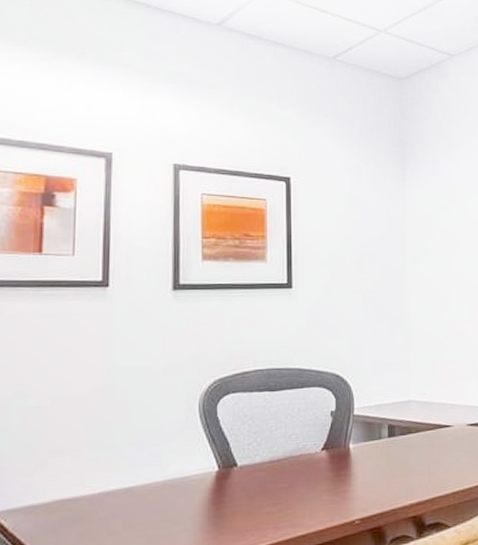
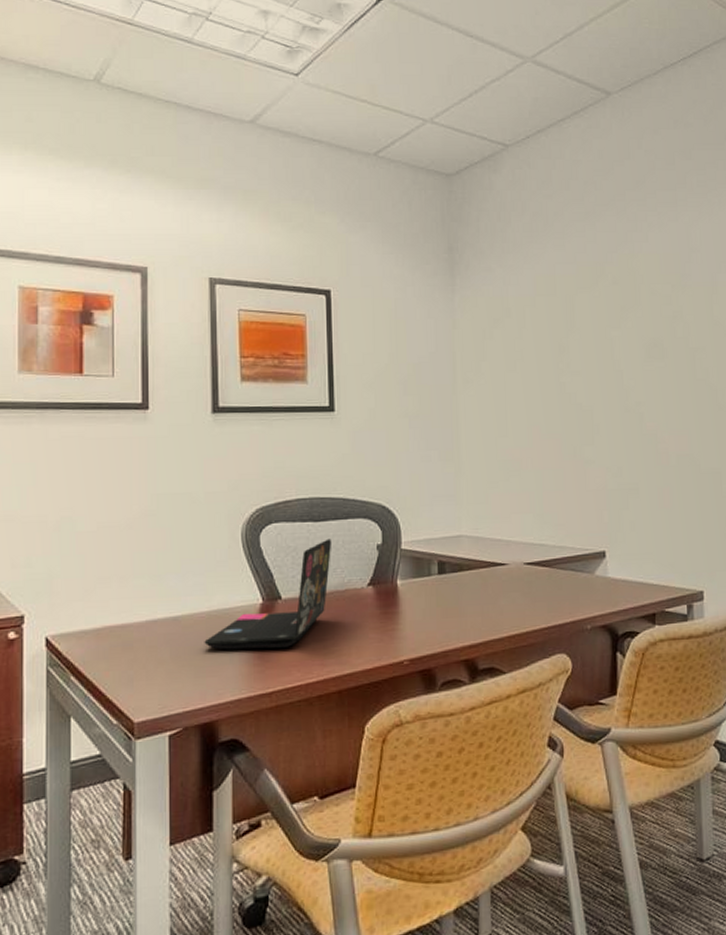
laptop: none [158,407,288,518] -> present [204,538,332,650]

